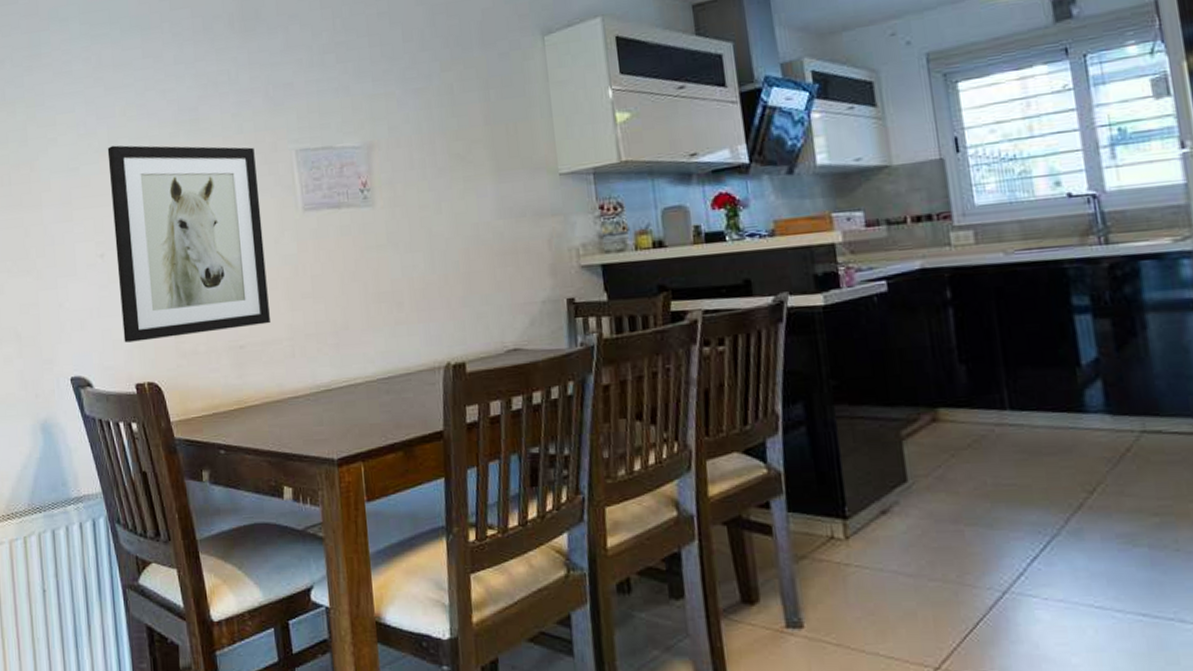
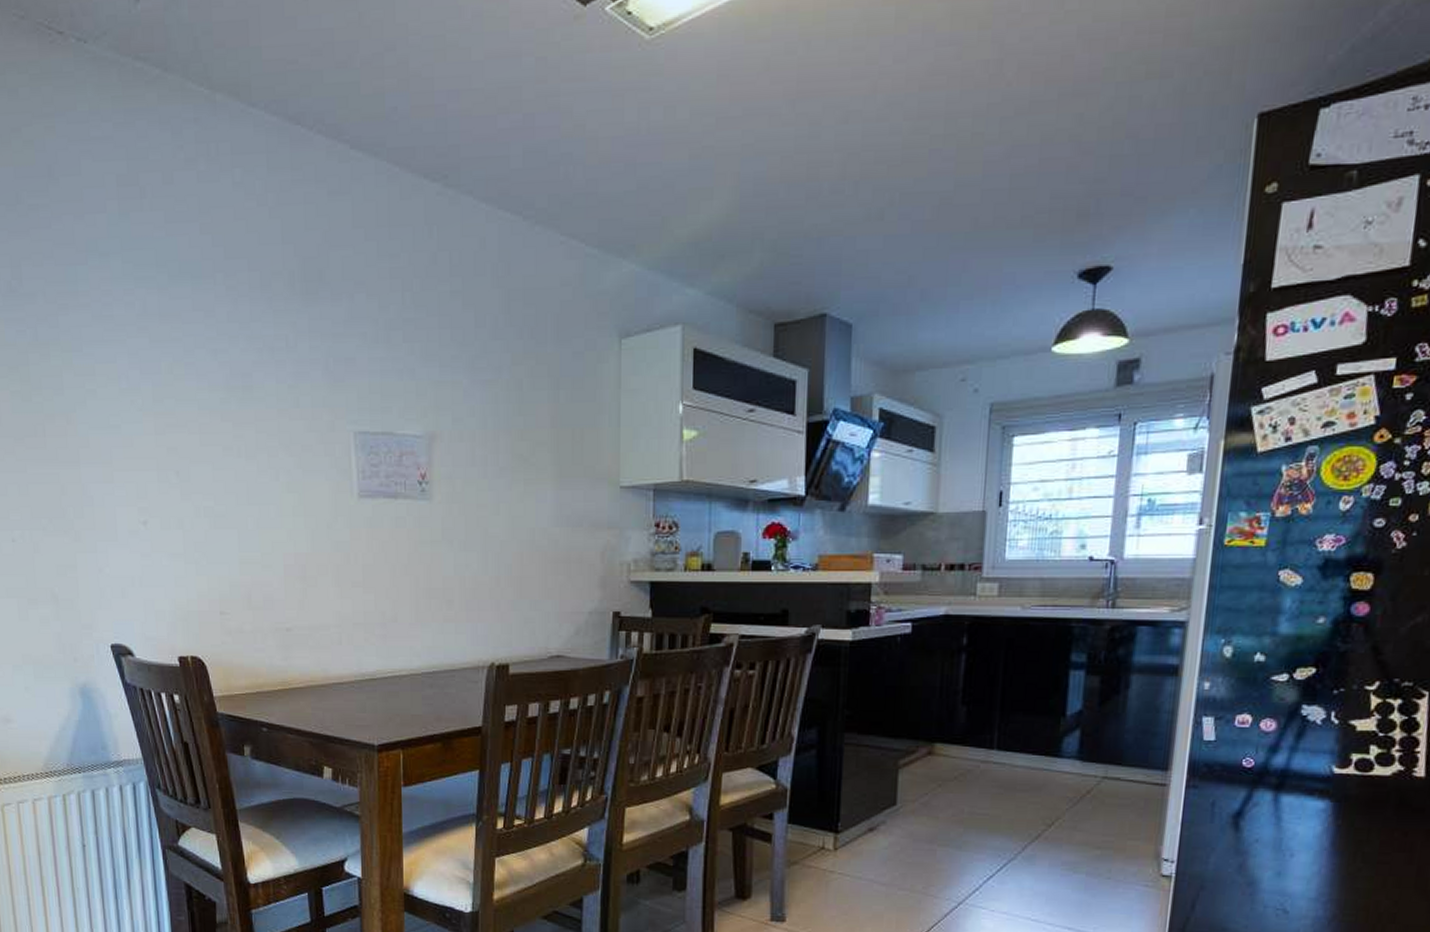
wall art: present [107,145,270,343] -> none [152,405,319,615]

